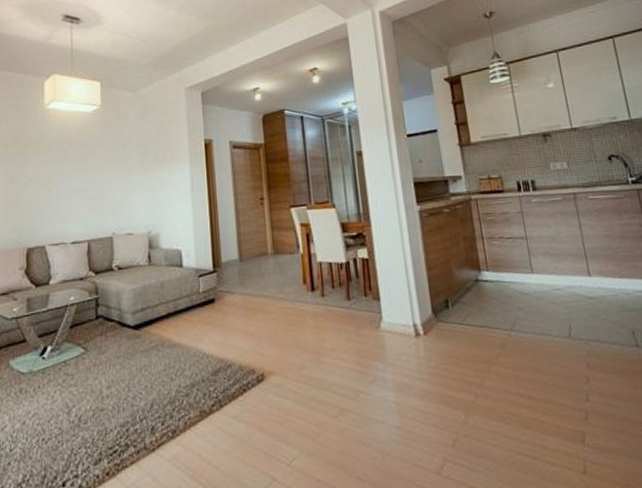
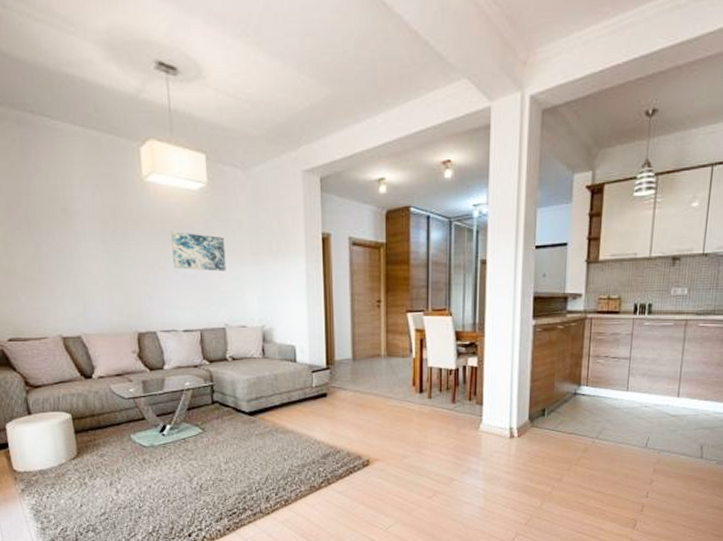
wall art: none [66,149,115,183] -> present [171,231,227,271]

